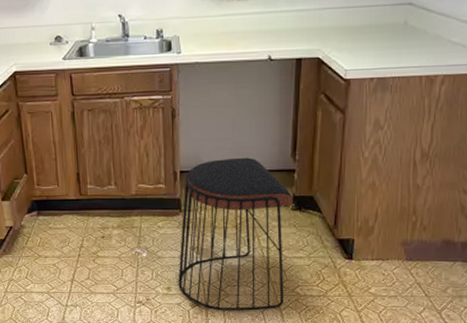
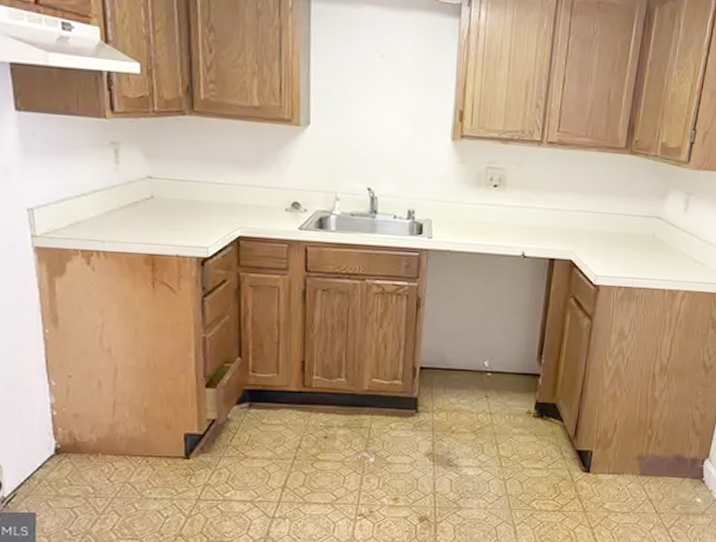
stool: present [178,157,293,311] -> none [407,357,536,526]

